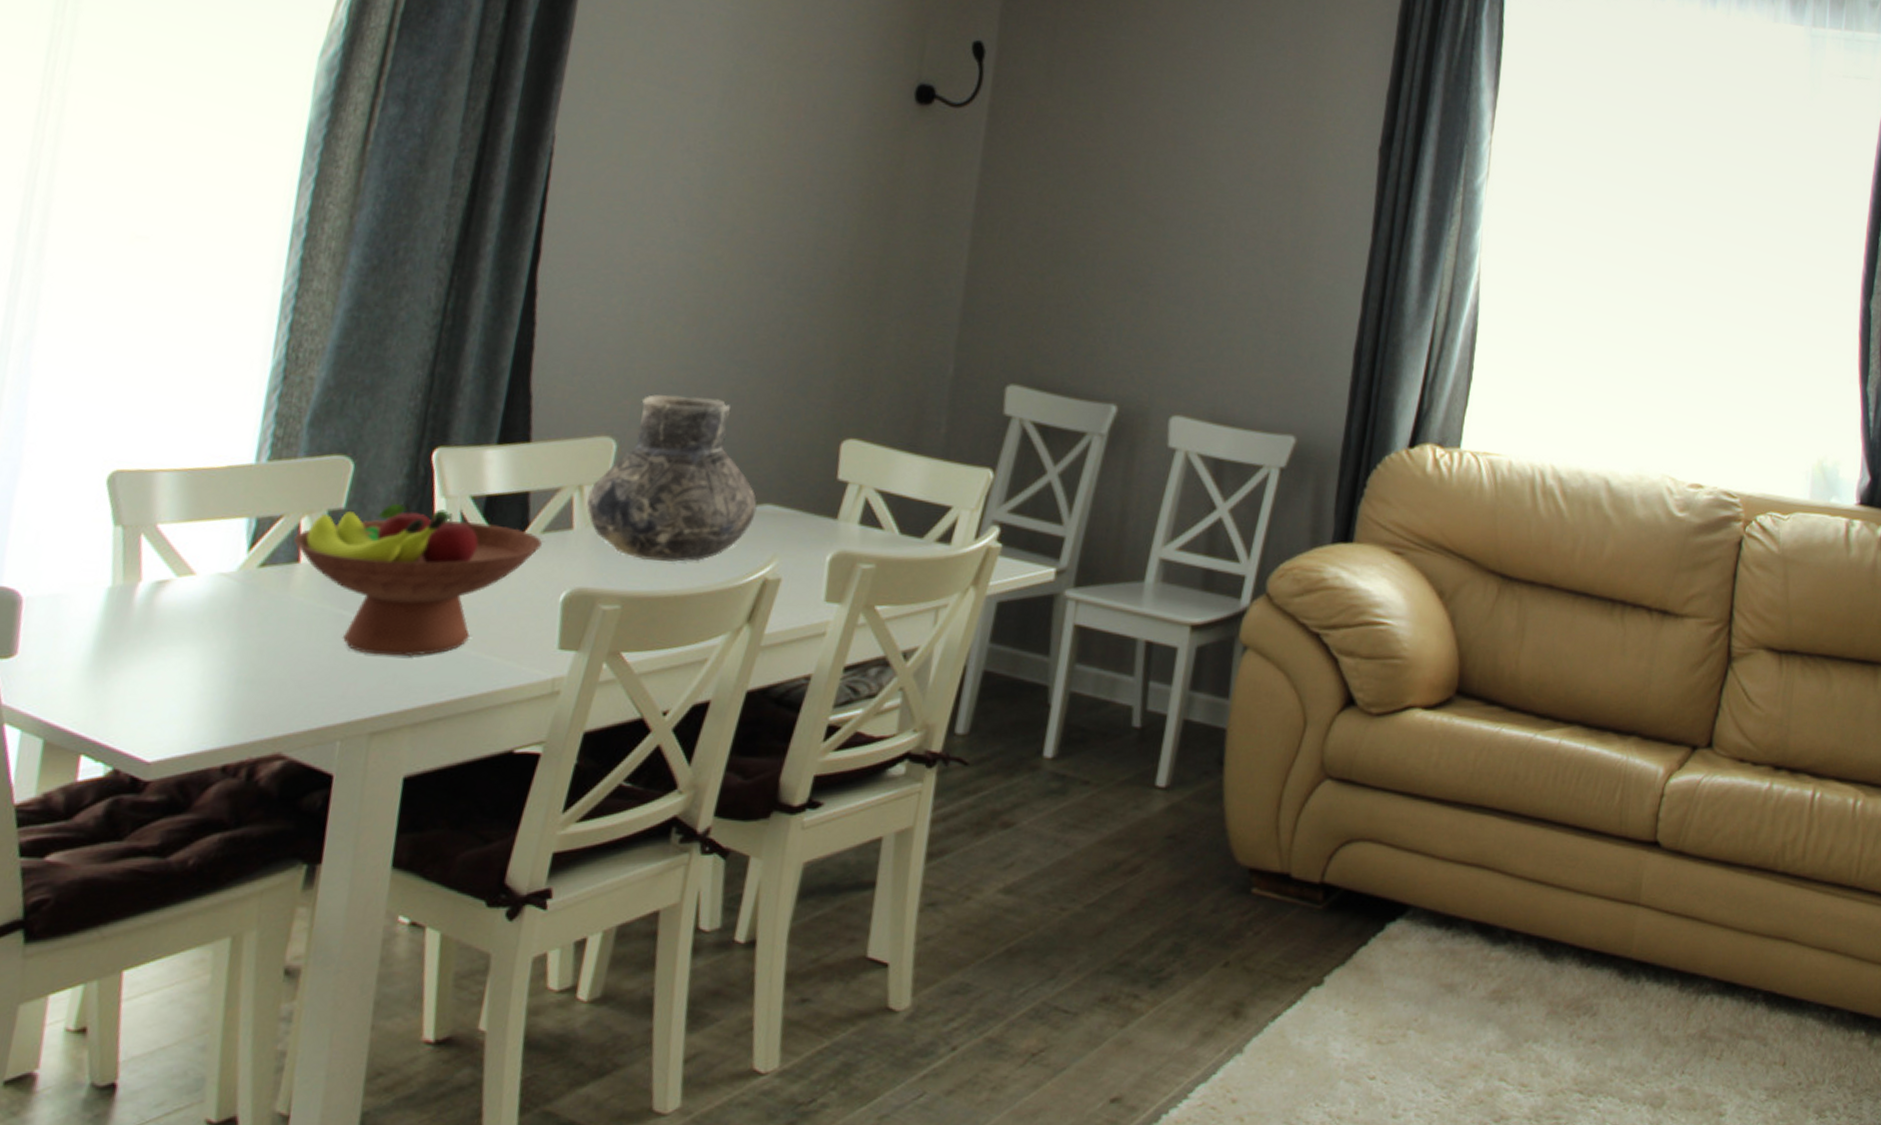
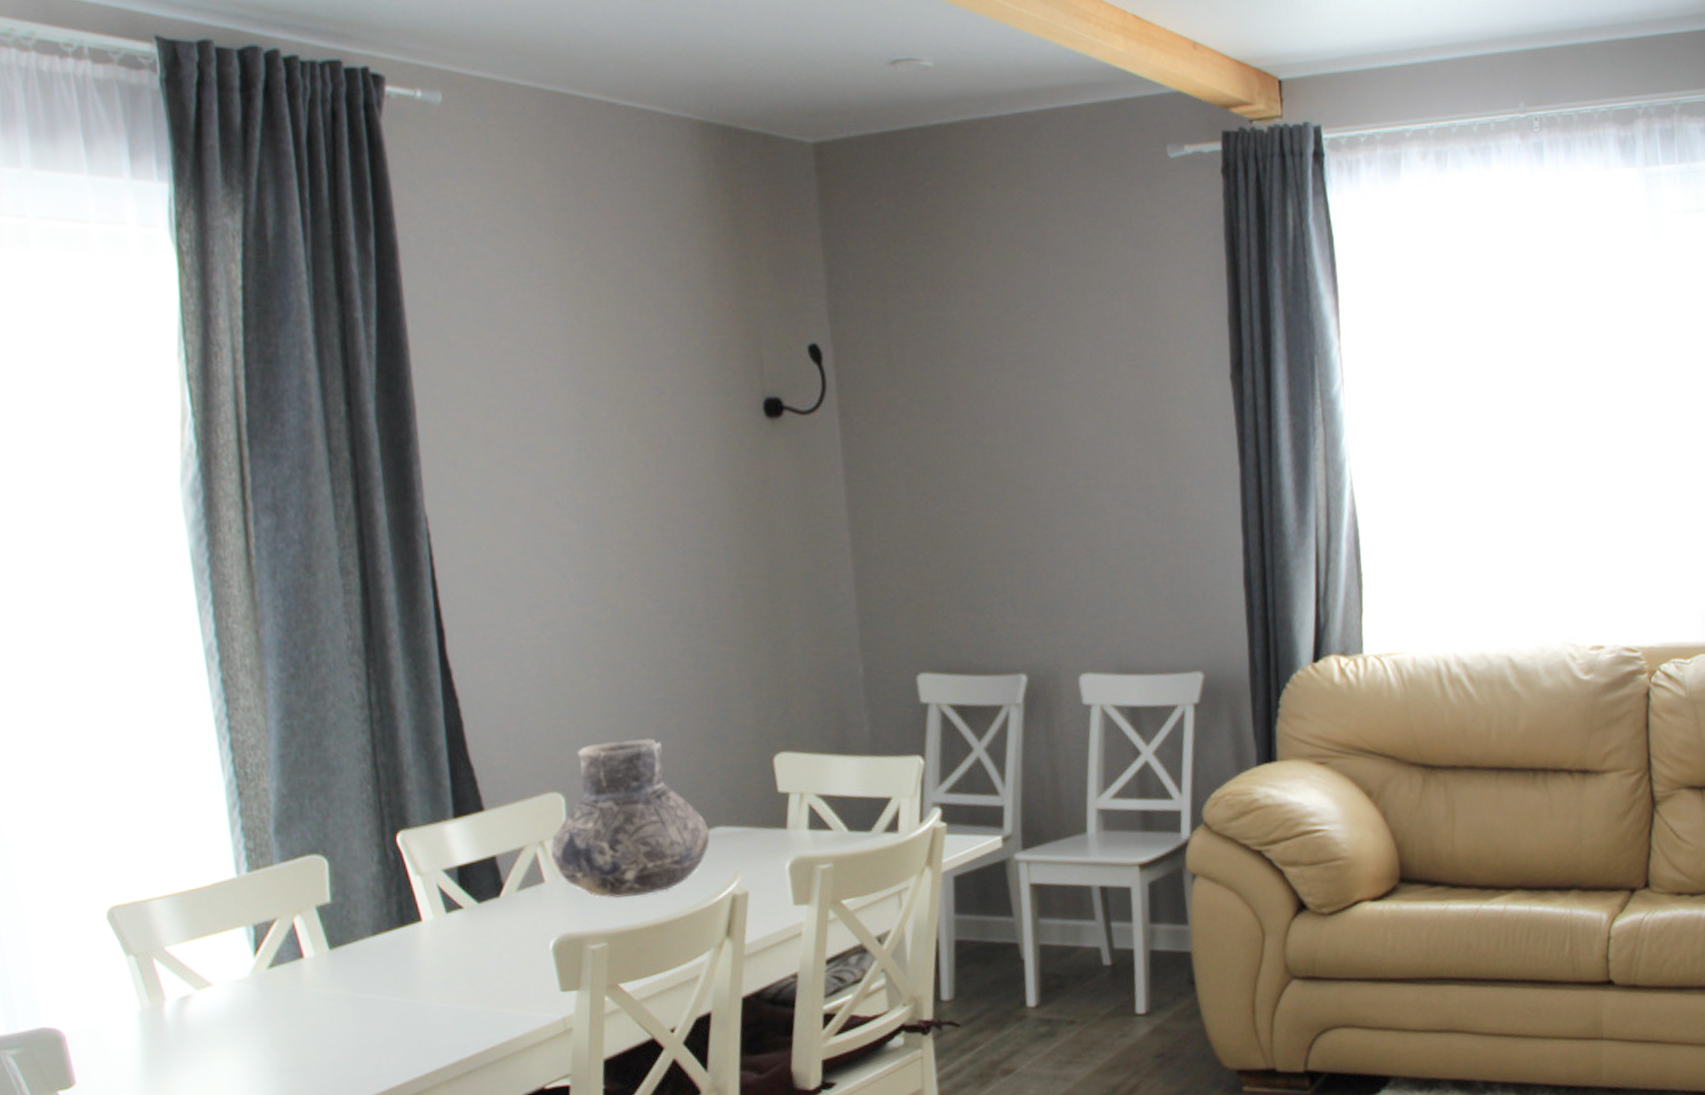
fruit bowl: present [294,503,542,657] -> none [292,886,520,1027]

